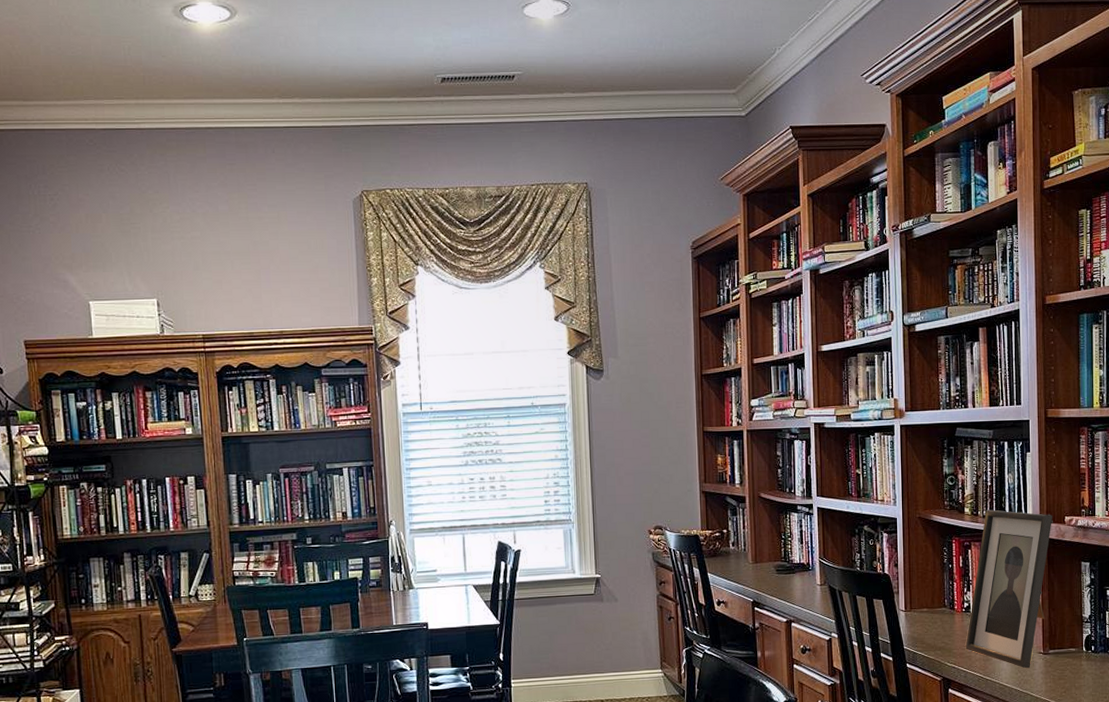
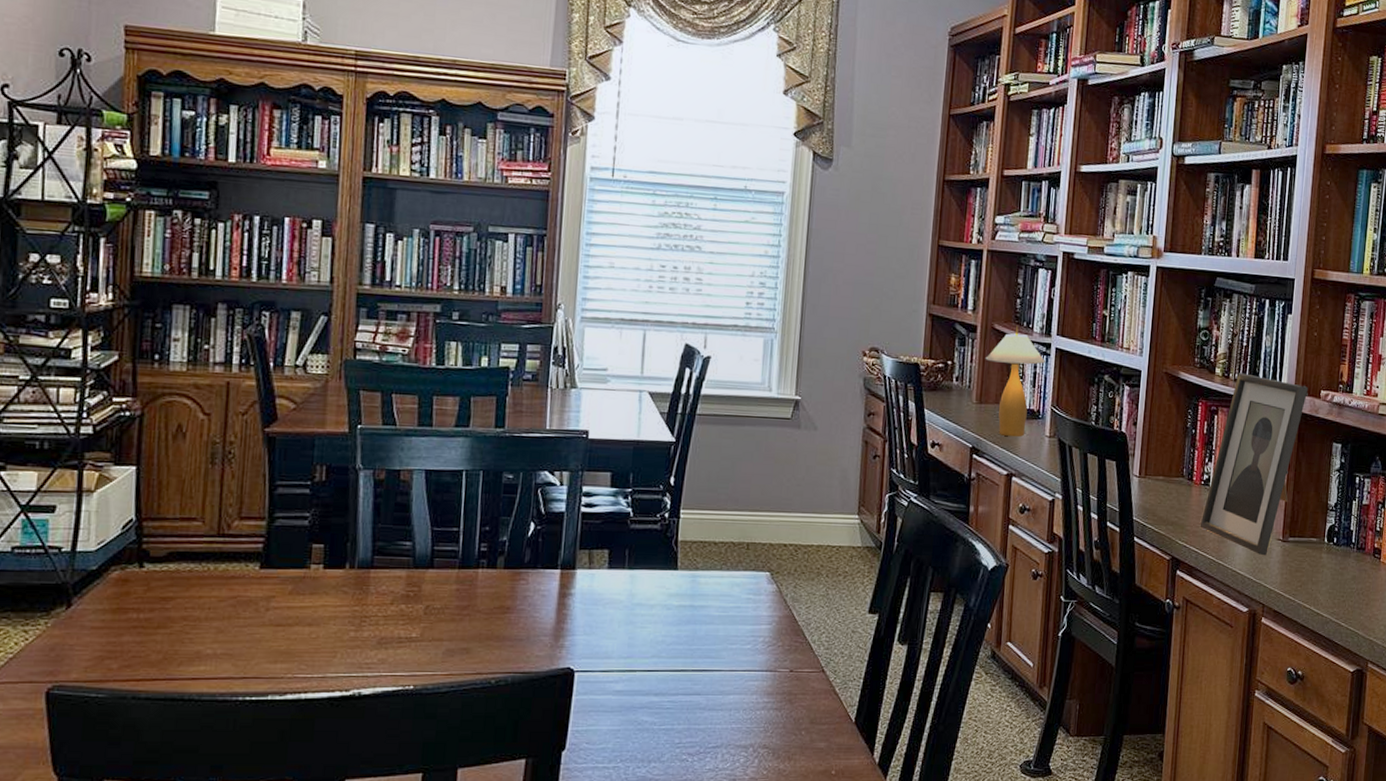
table lamp: none [756,492,810,589] -> present [985,326,1046,438]

